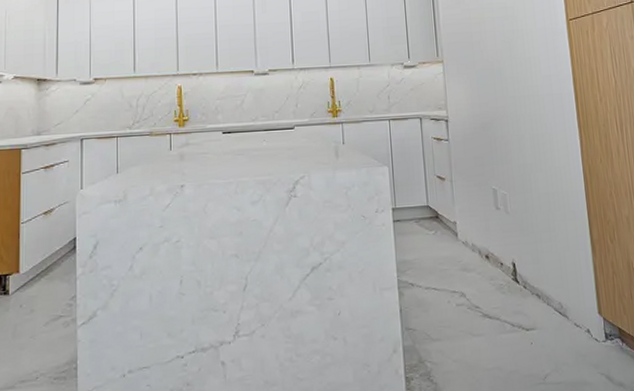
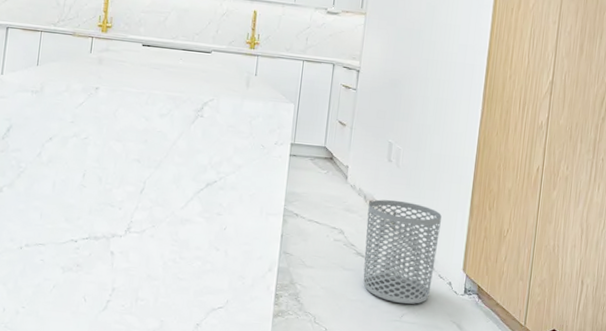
waste bin: none [485,249,570,364] -> present [362,199,442,305]

